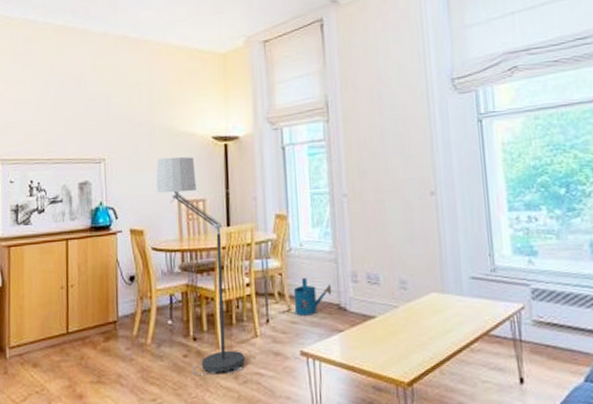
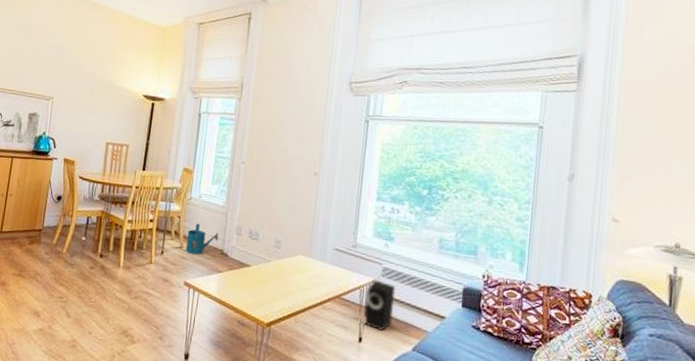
floor lamp: present [155,156,244,375] -> none [90,104,139,289]
speaker: none [518,305,555,365] -> present [362,279,396,331]

